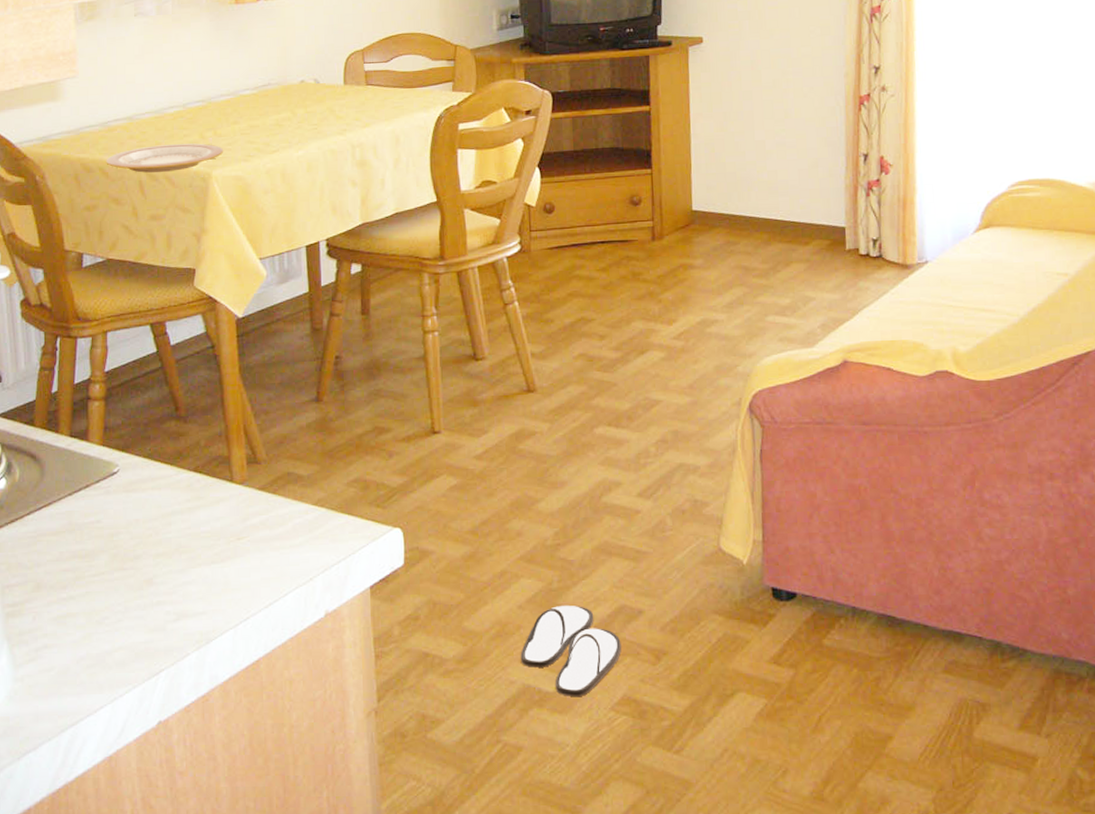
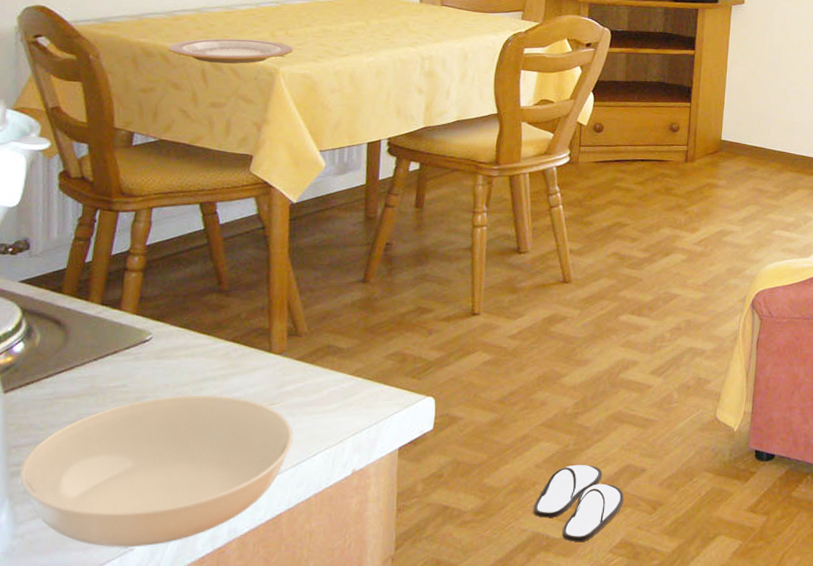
bowl: none [14,530,263,694] -> present [19,396,293,548]

